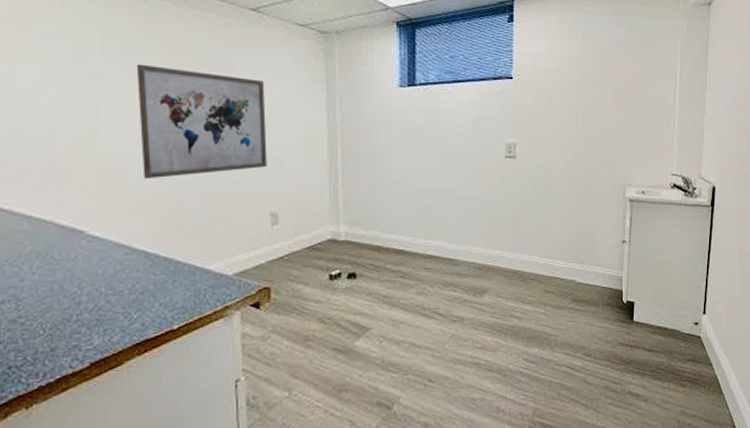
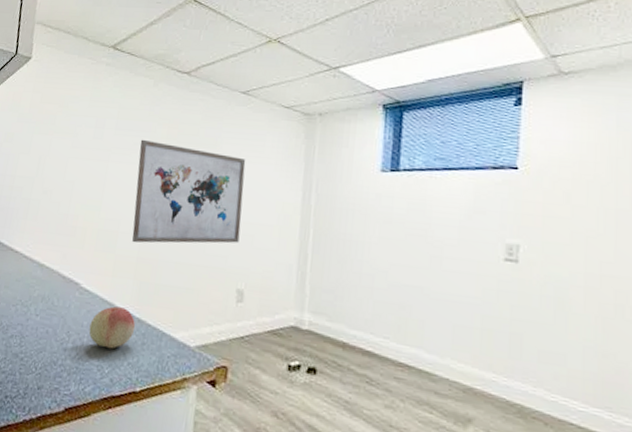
fruit: none [106,249,163,294] -> present [88,306,136,349]

